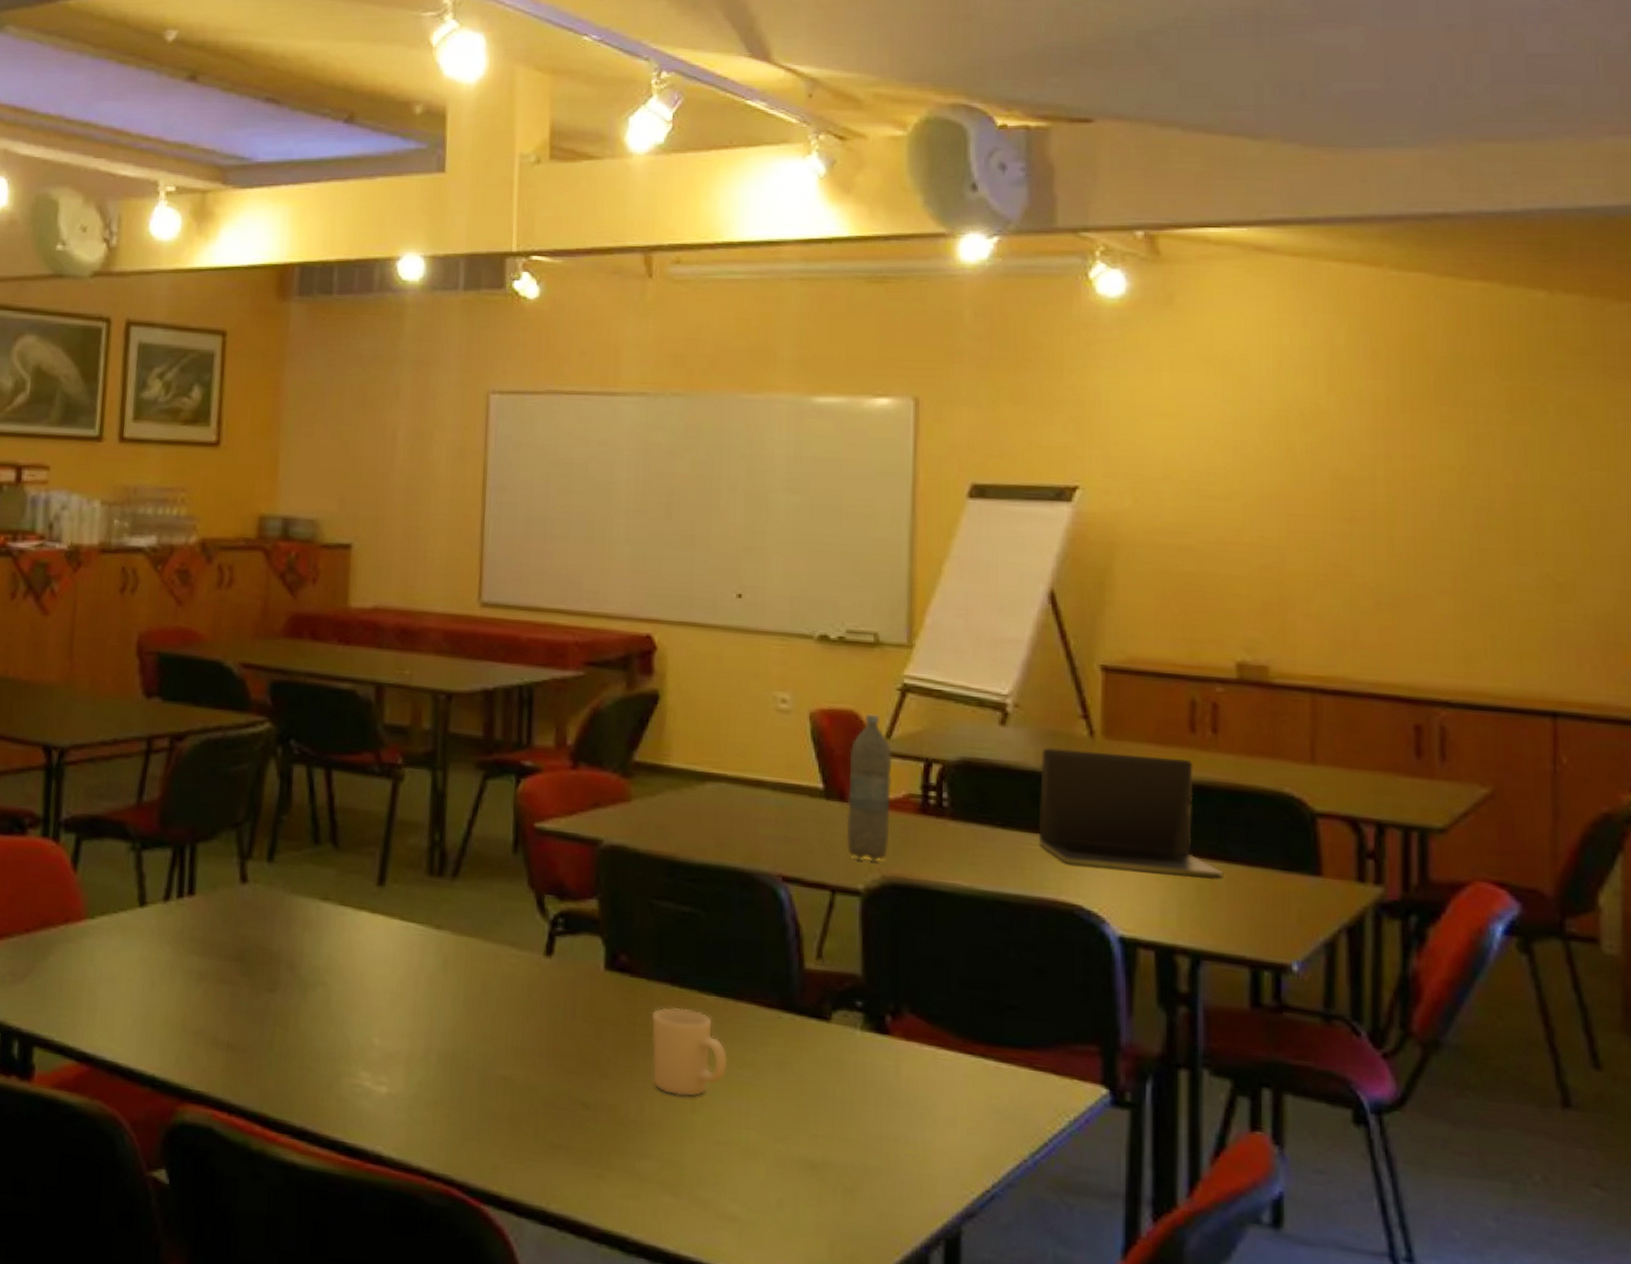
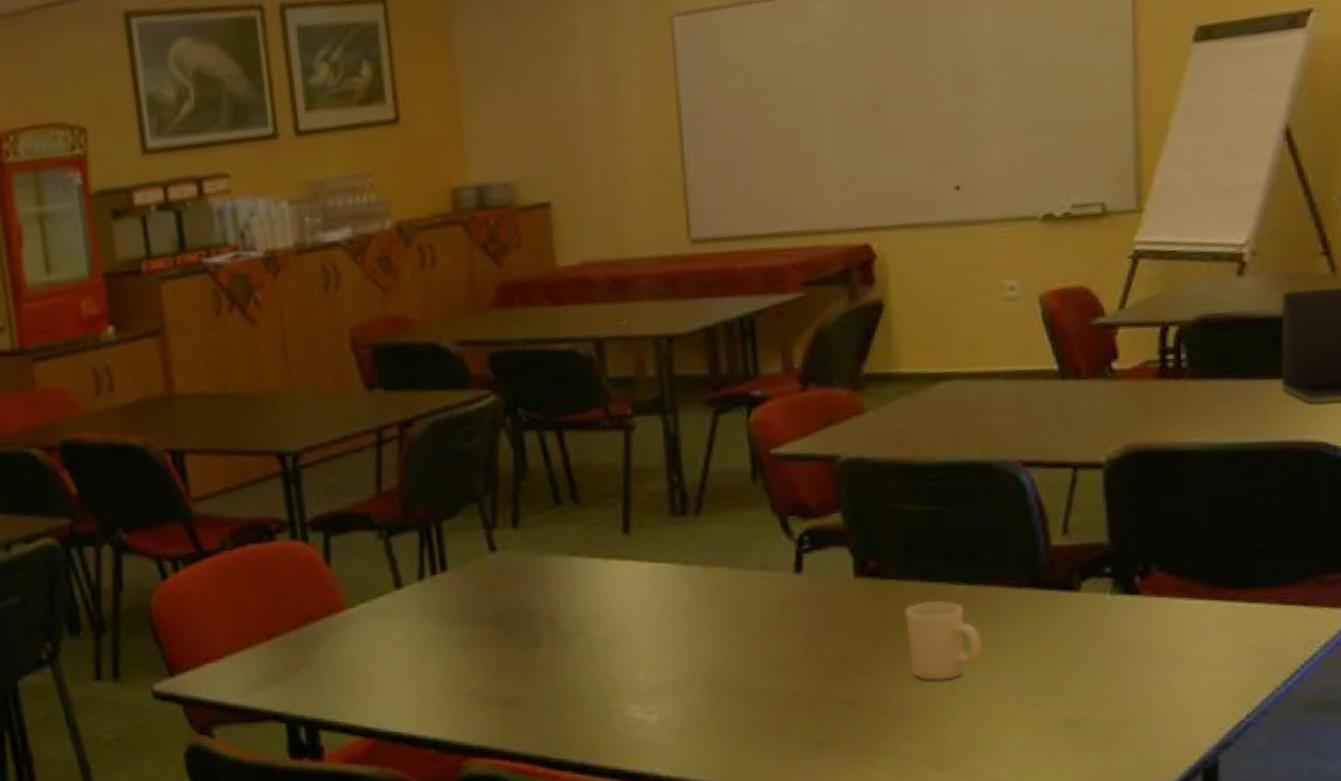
water bottle: present [846,714,893,861] -> none [1083,286,1128,432]

